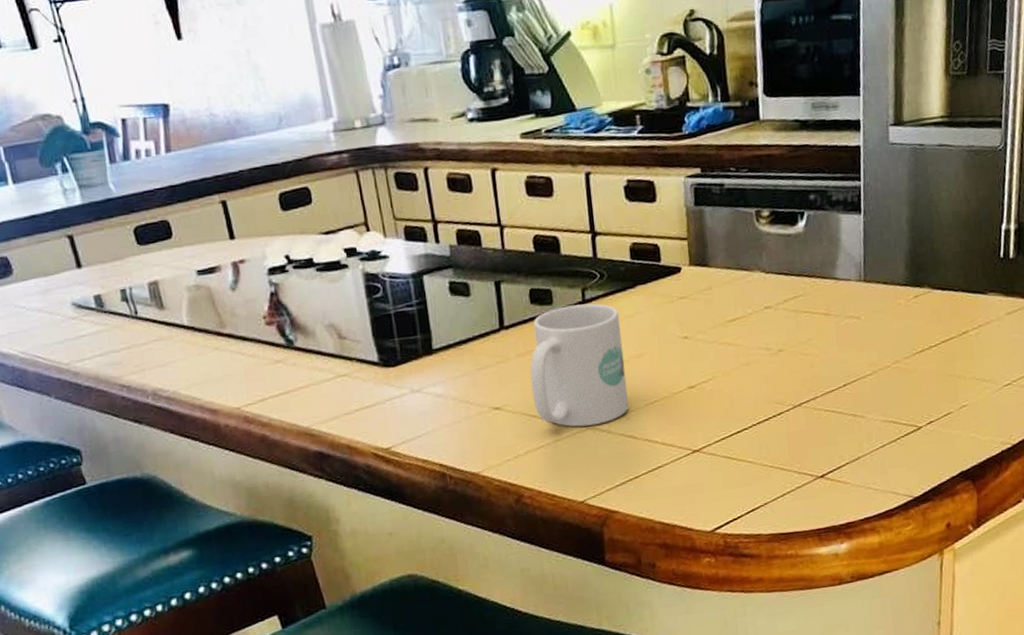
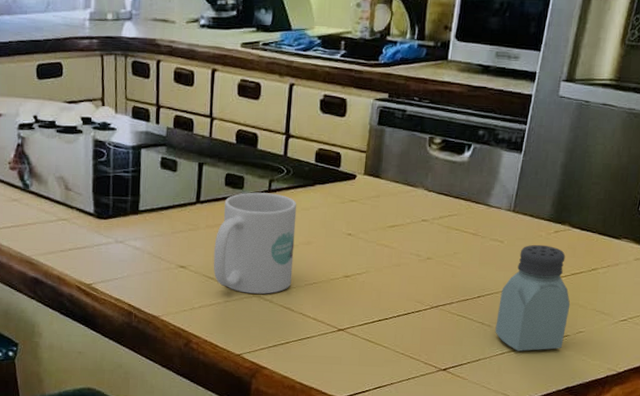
saltshaker: none [868,313,948,441] -> present [495,244,571,352]

